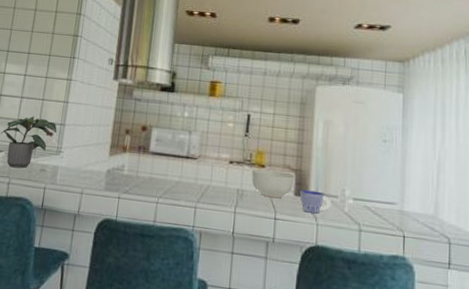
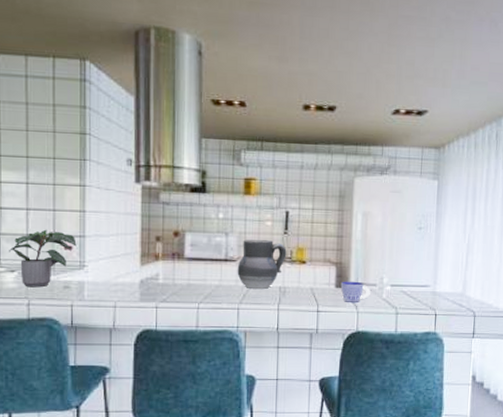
ceramic jug: none [197,139,247,191] -> present [237,239,287,290]
bowl: present [251,169,295,199] -> none [292,265,335,292]

